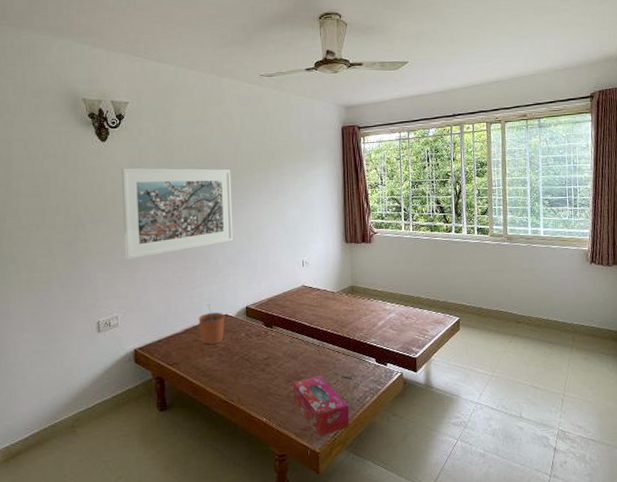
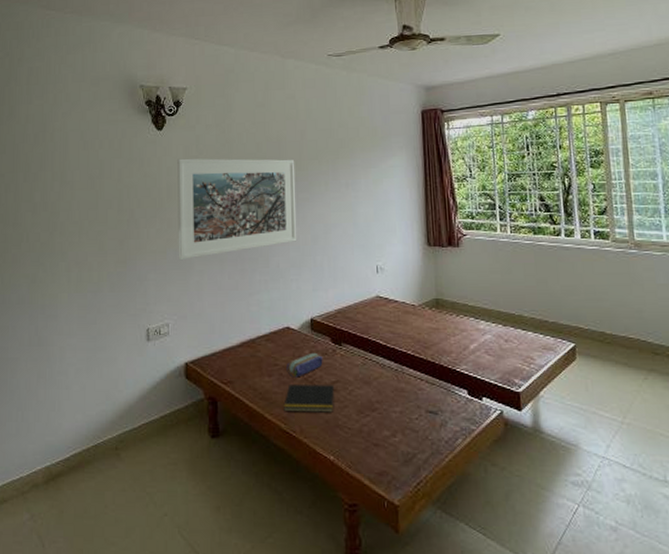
plant pot: present [198,304,225,345] -> none [256,313,287,362]
notepad: none [223,361,267,385] -> present [283,383,335,413]
pencil case: none [225,334,257,357] -> present [286,352,323,378]
tissue box: present [293,375,350,437] -> none [366,407,436,485]

